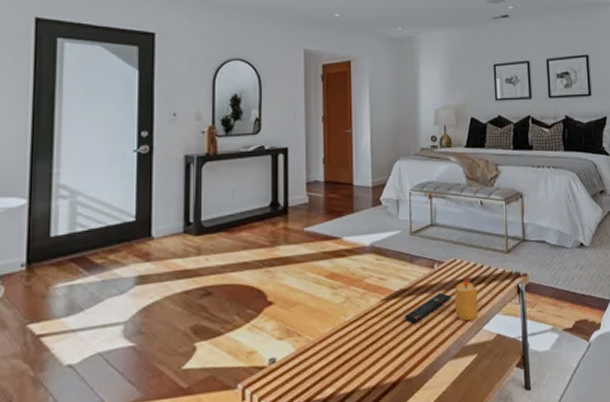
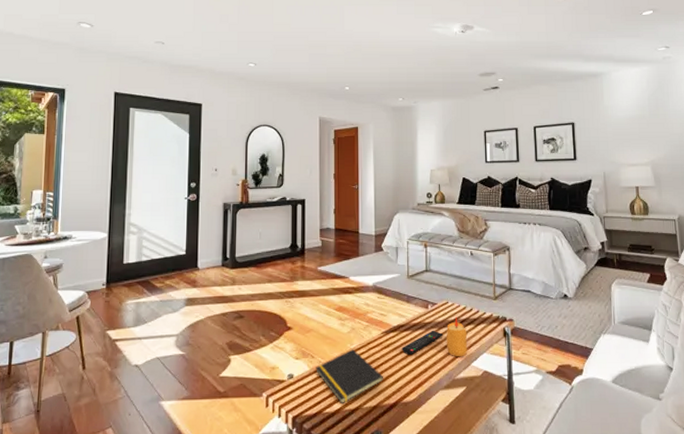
notepad: none [303,322,385,387] -> present [316,349,384,403]

